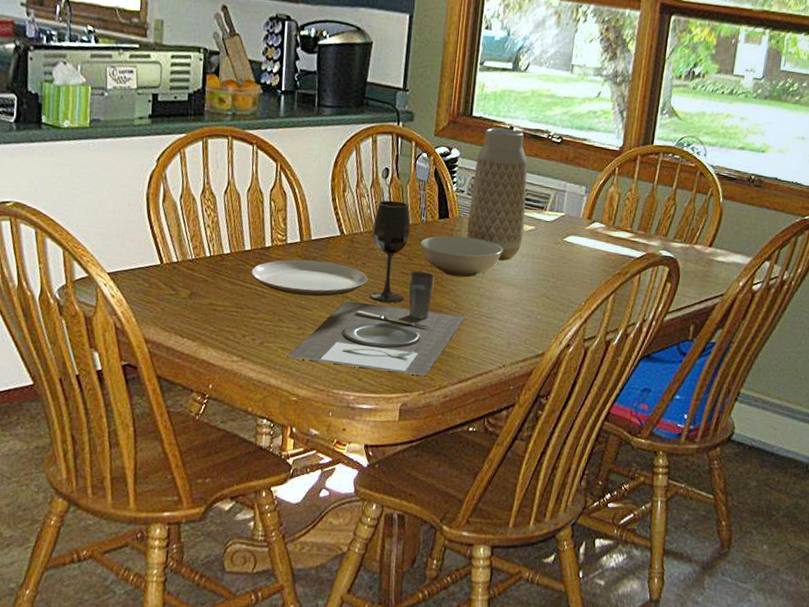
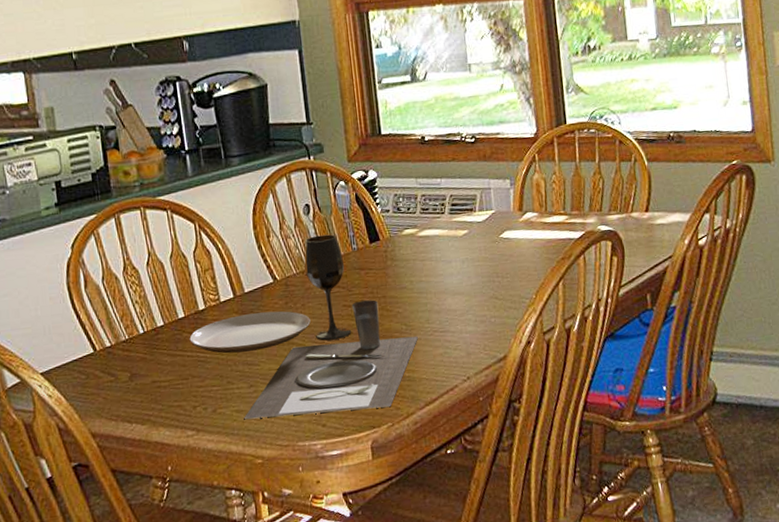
bowl: present [420,235,503,278] -> none [356,254,442,299]
vase: present [466,128,528,261] -> none [395,139,459,273]

